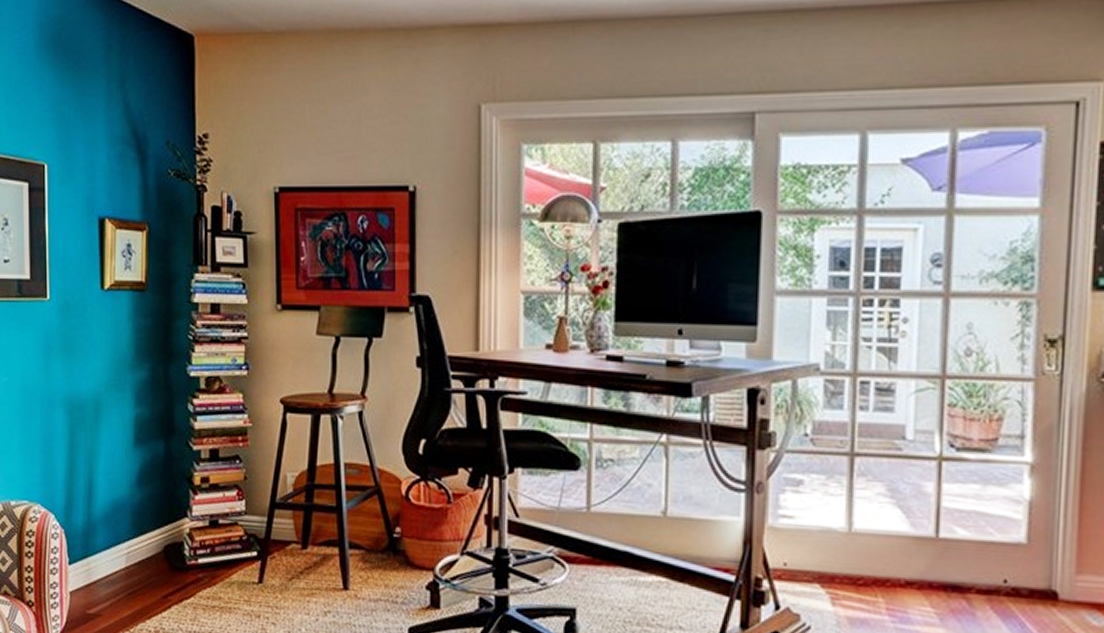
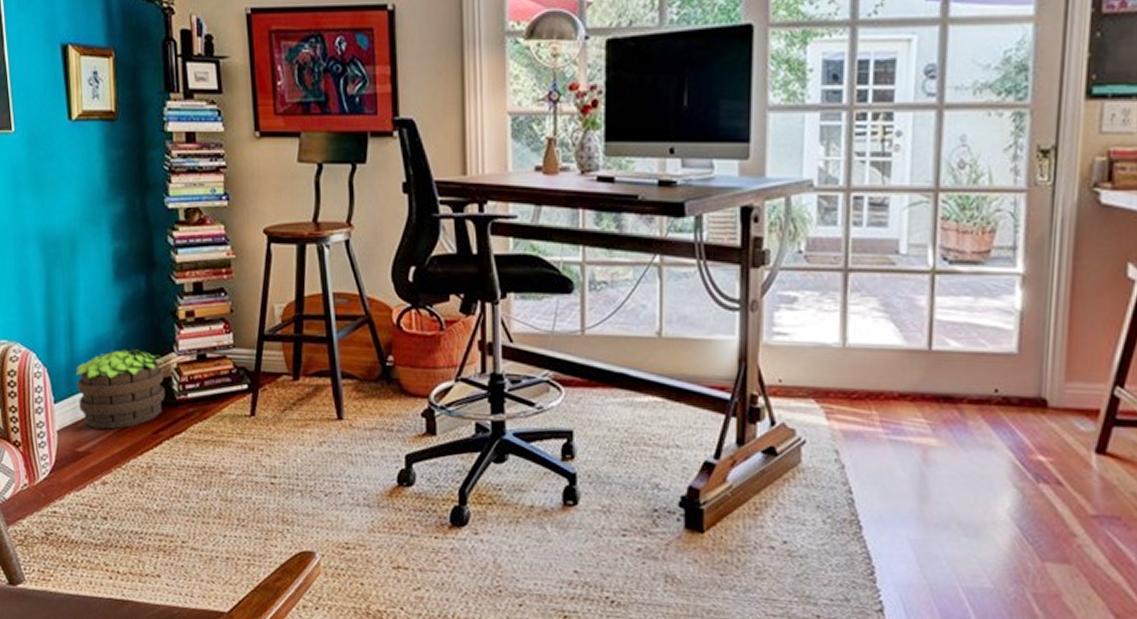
potted plant: none [91,513,177,593] -> present [75,349,165,430]

